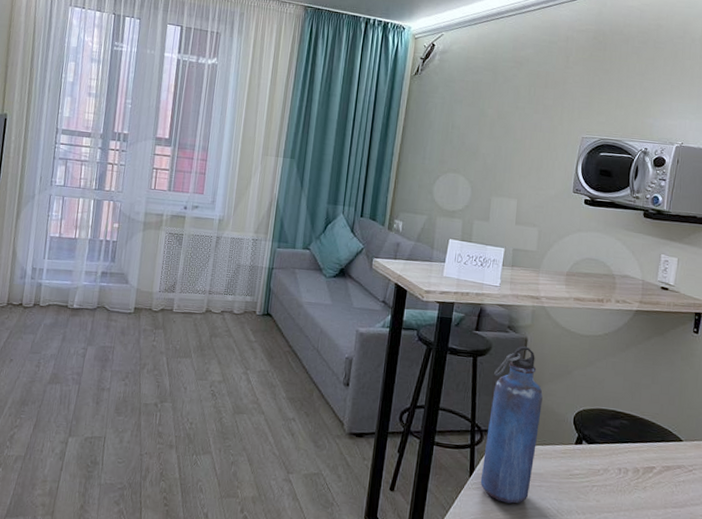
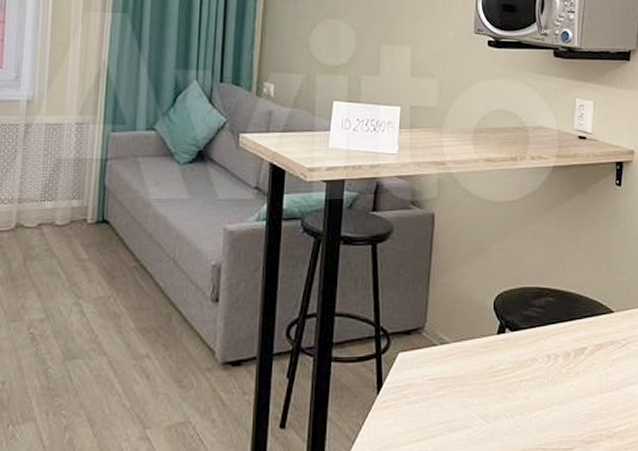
water bottle: present [480,346,543,504] -> none [390,223,457,419]

